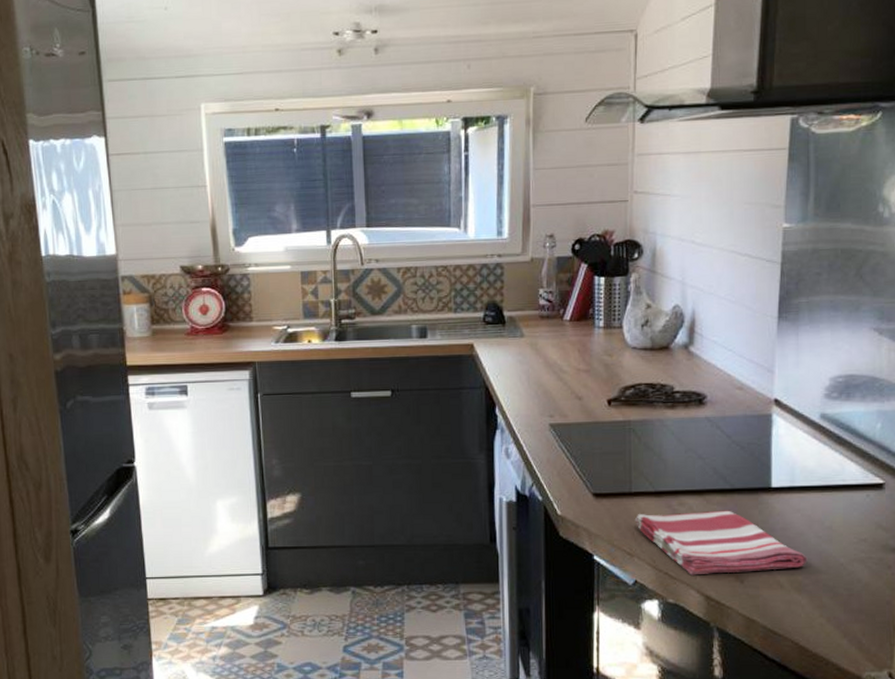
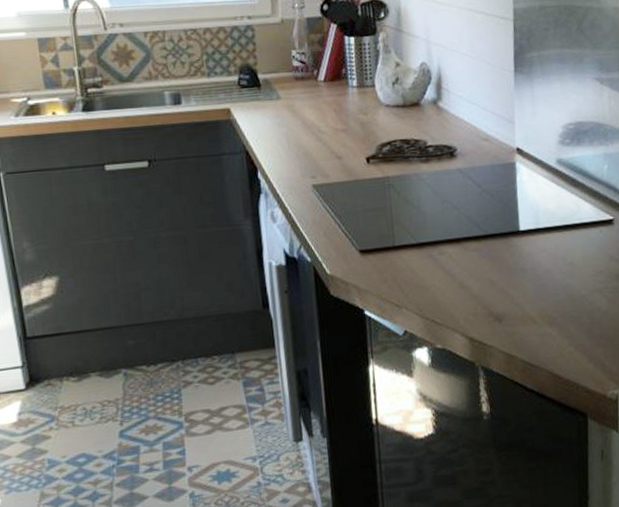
dish towel: present [635,510,808,576] -> none [401,255,555,320]

